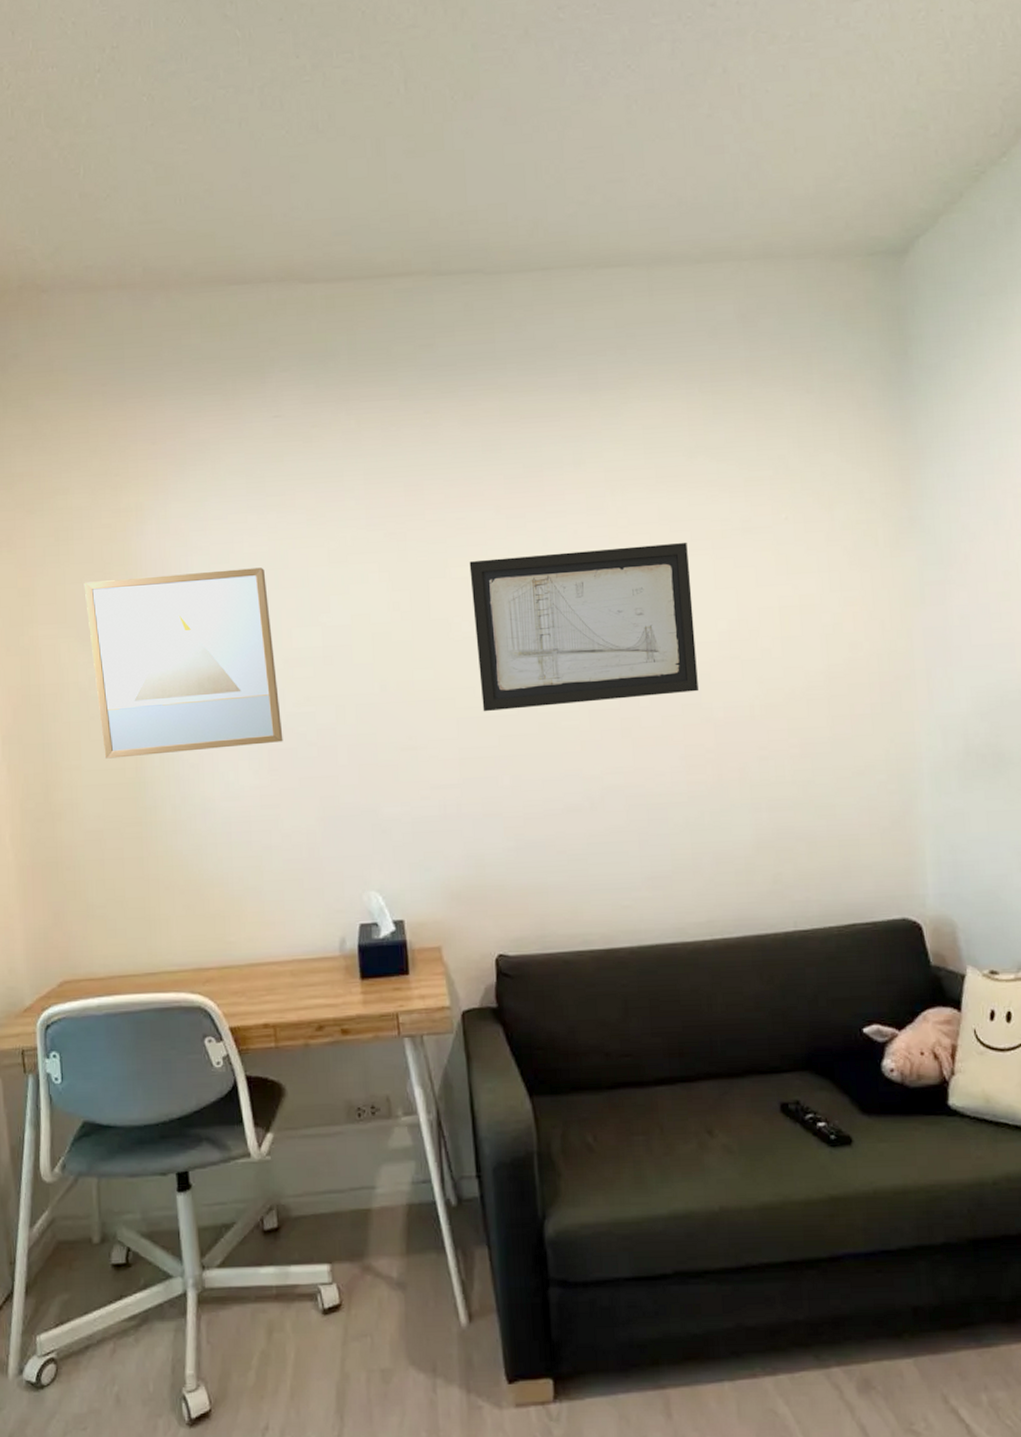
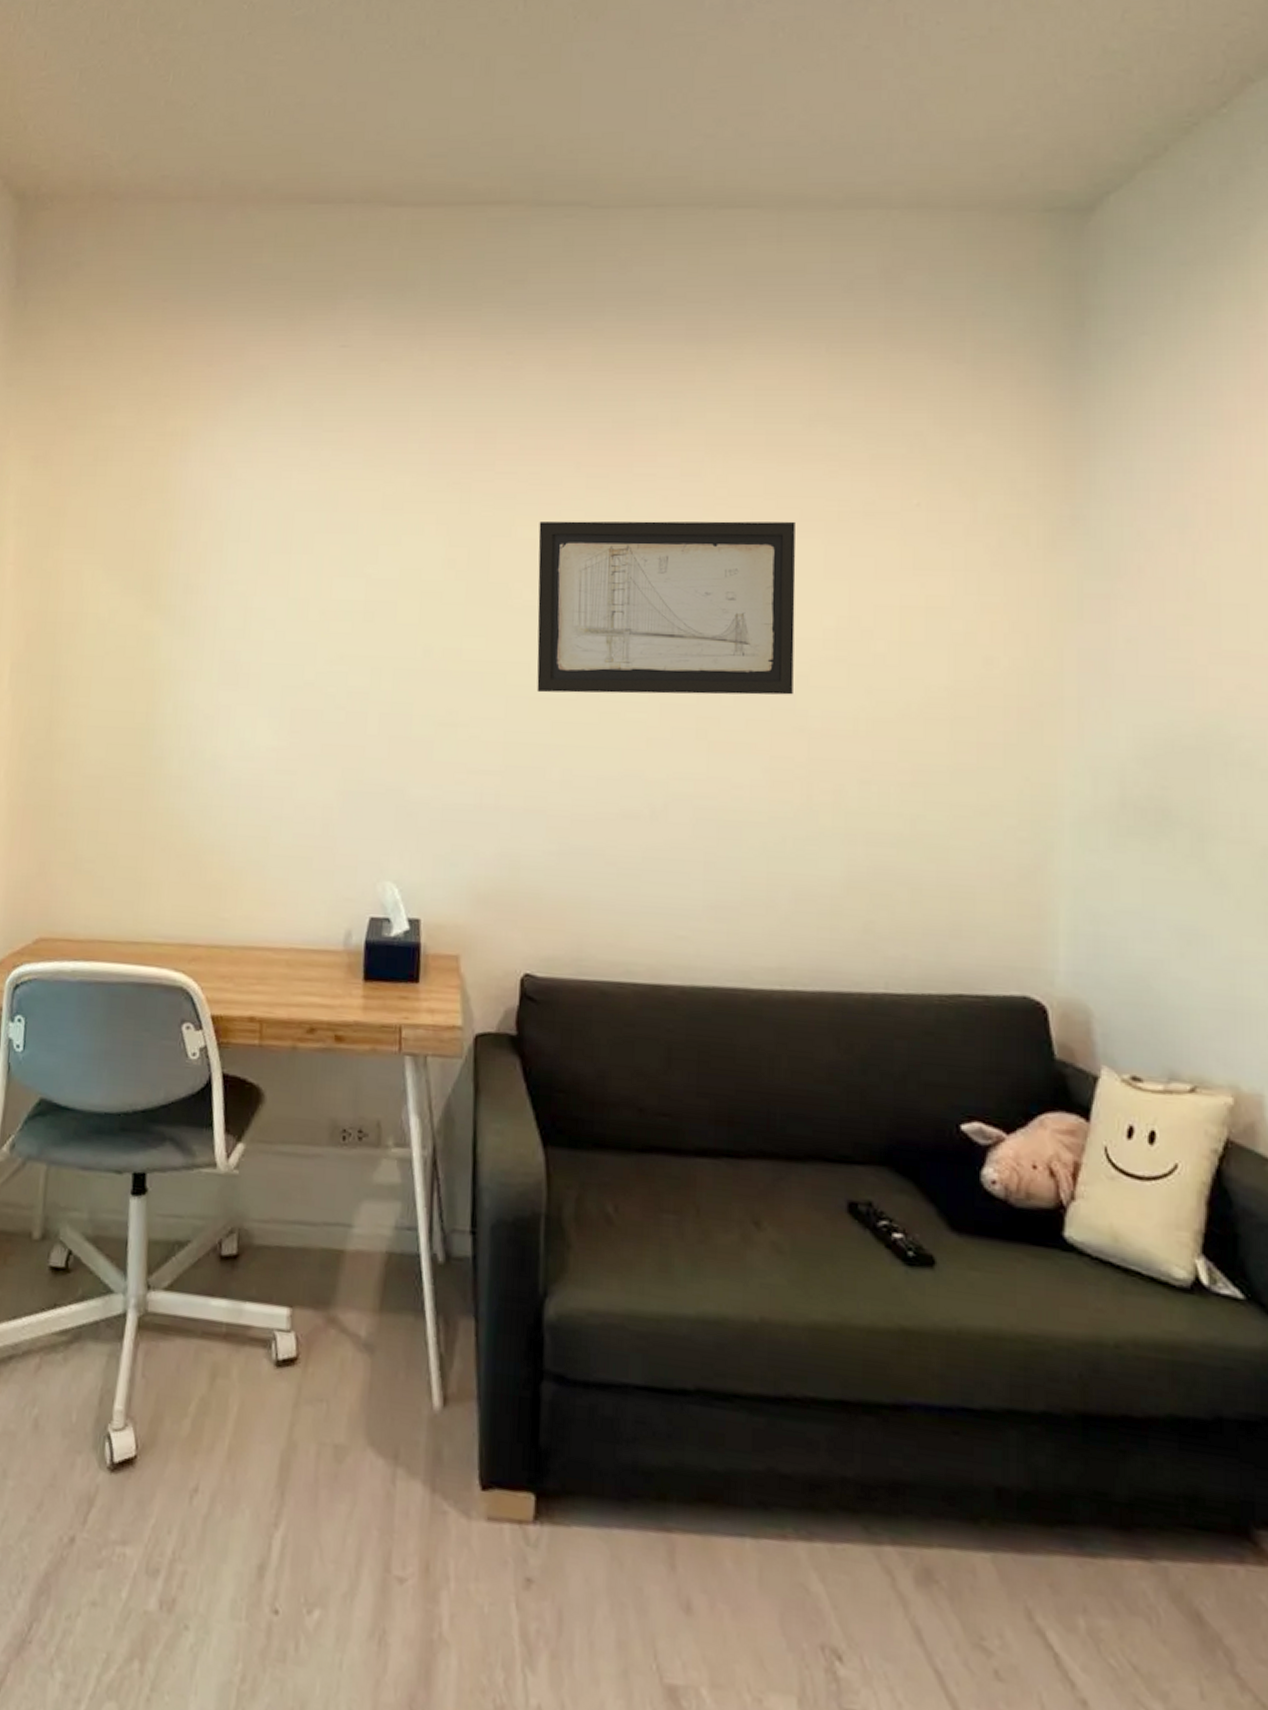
wall art: present [84,567,283,759] -> none [115,507,312,702]

